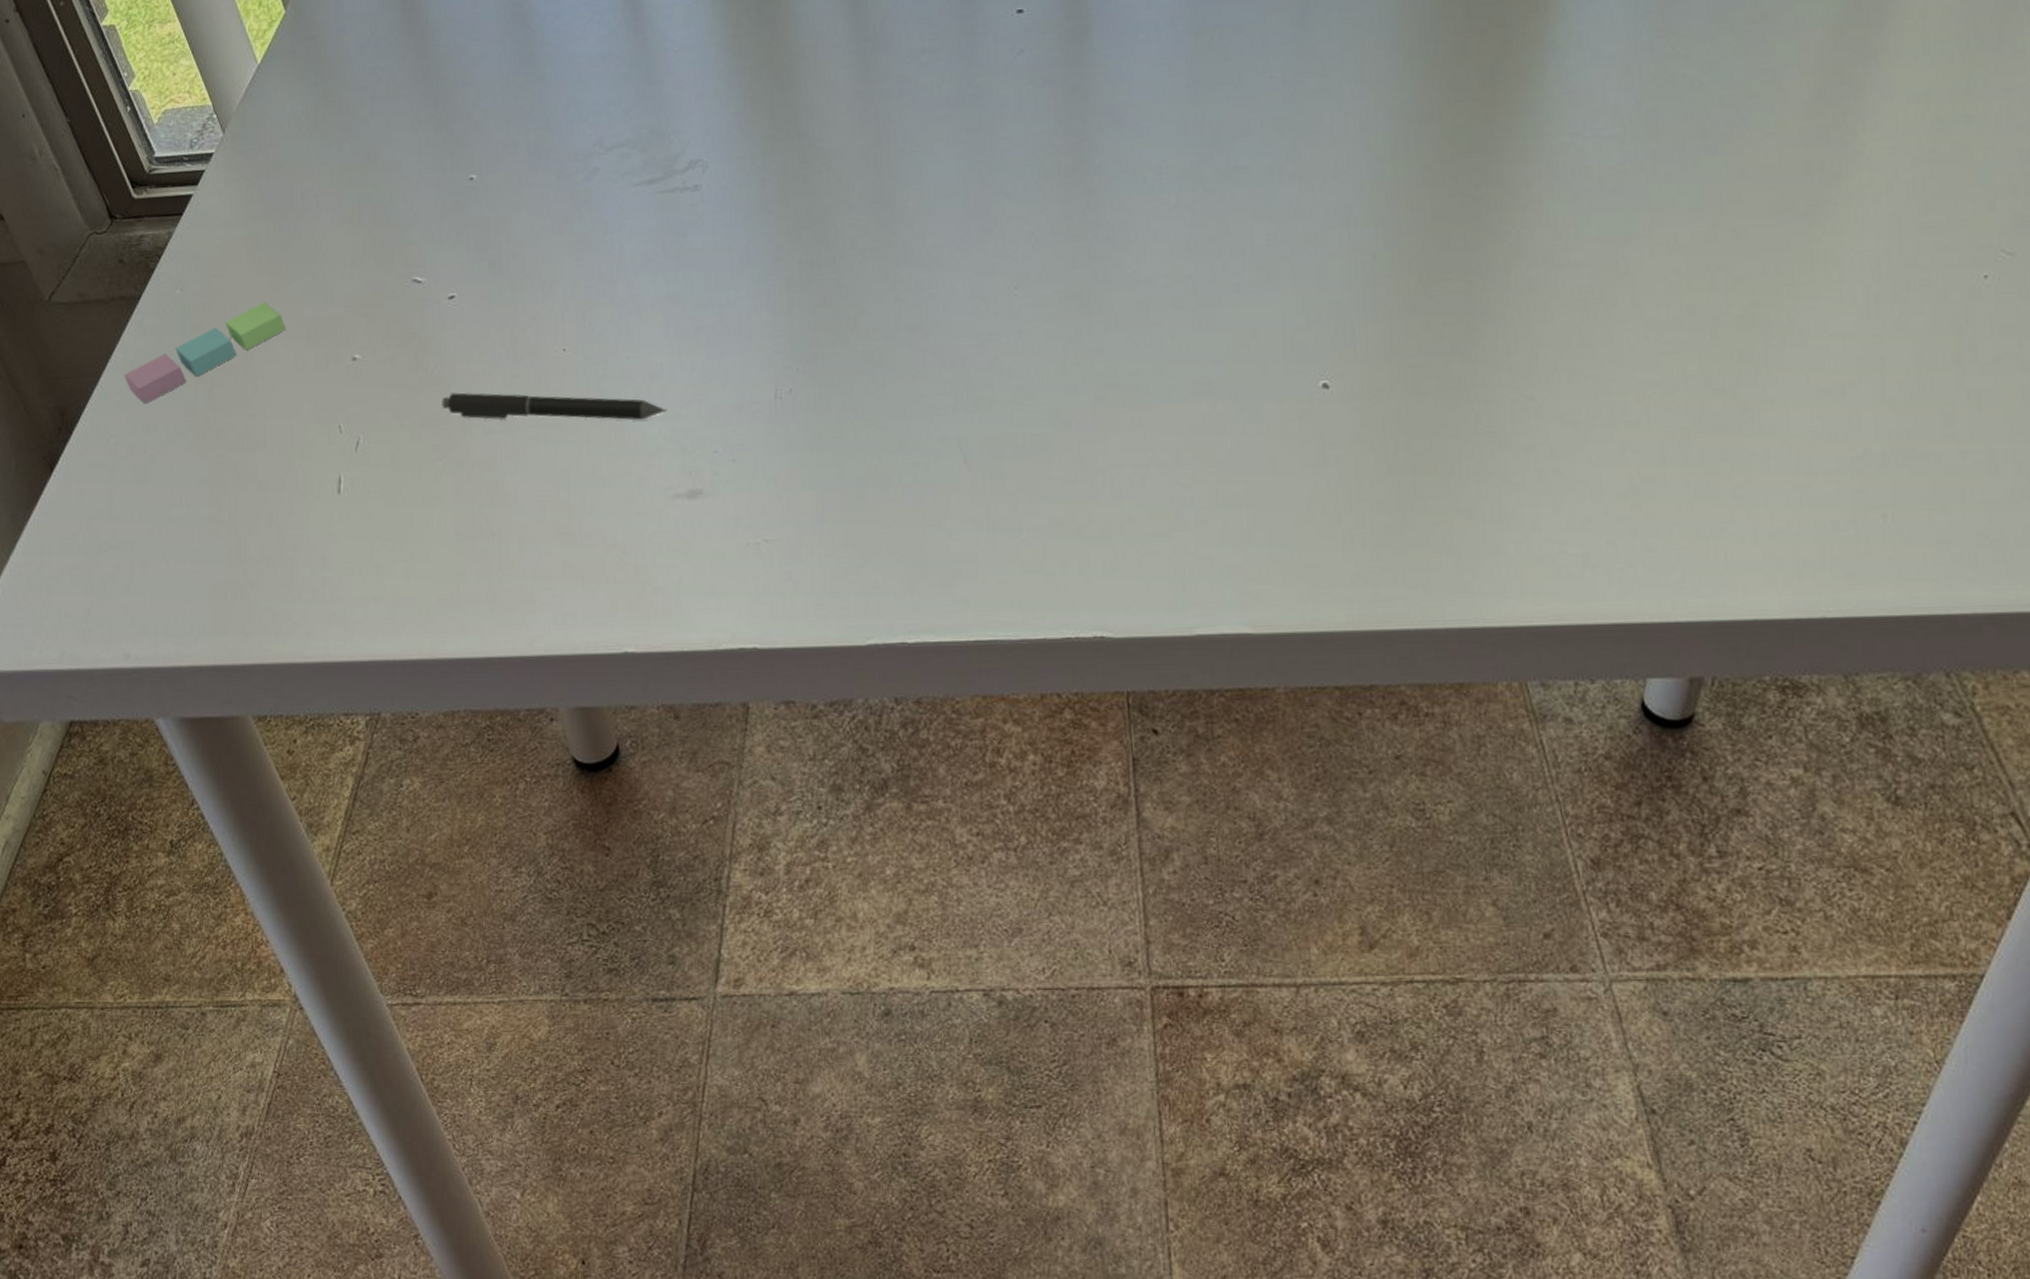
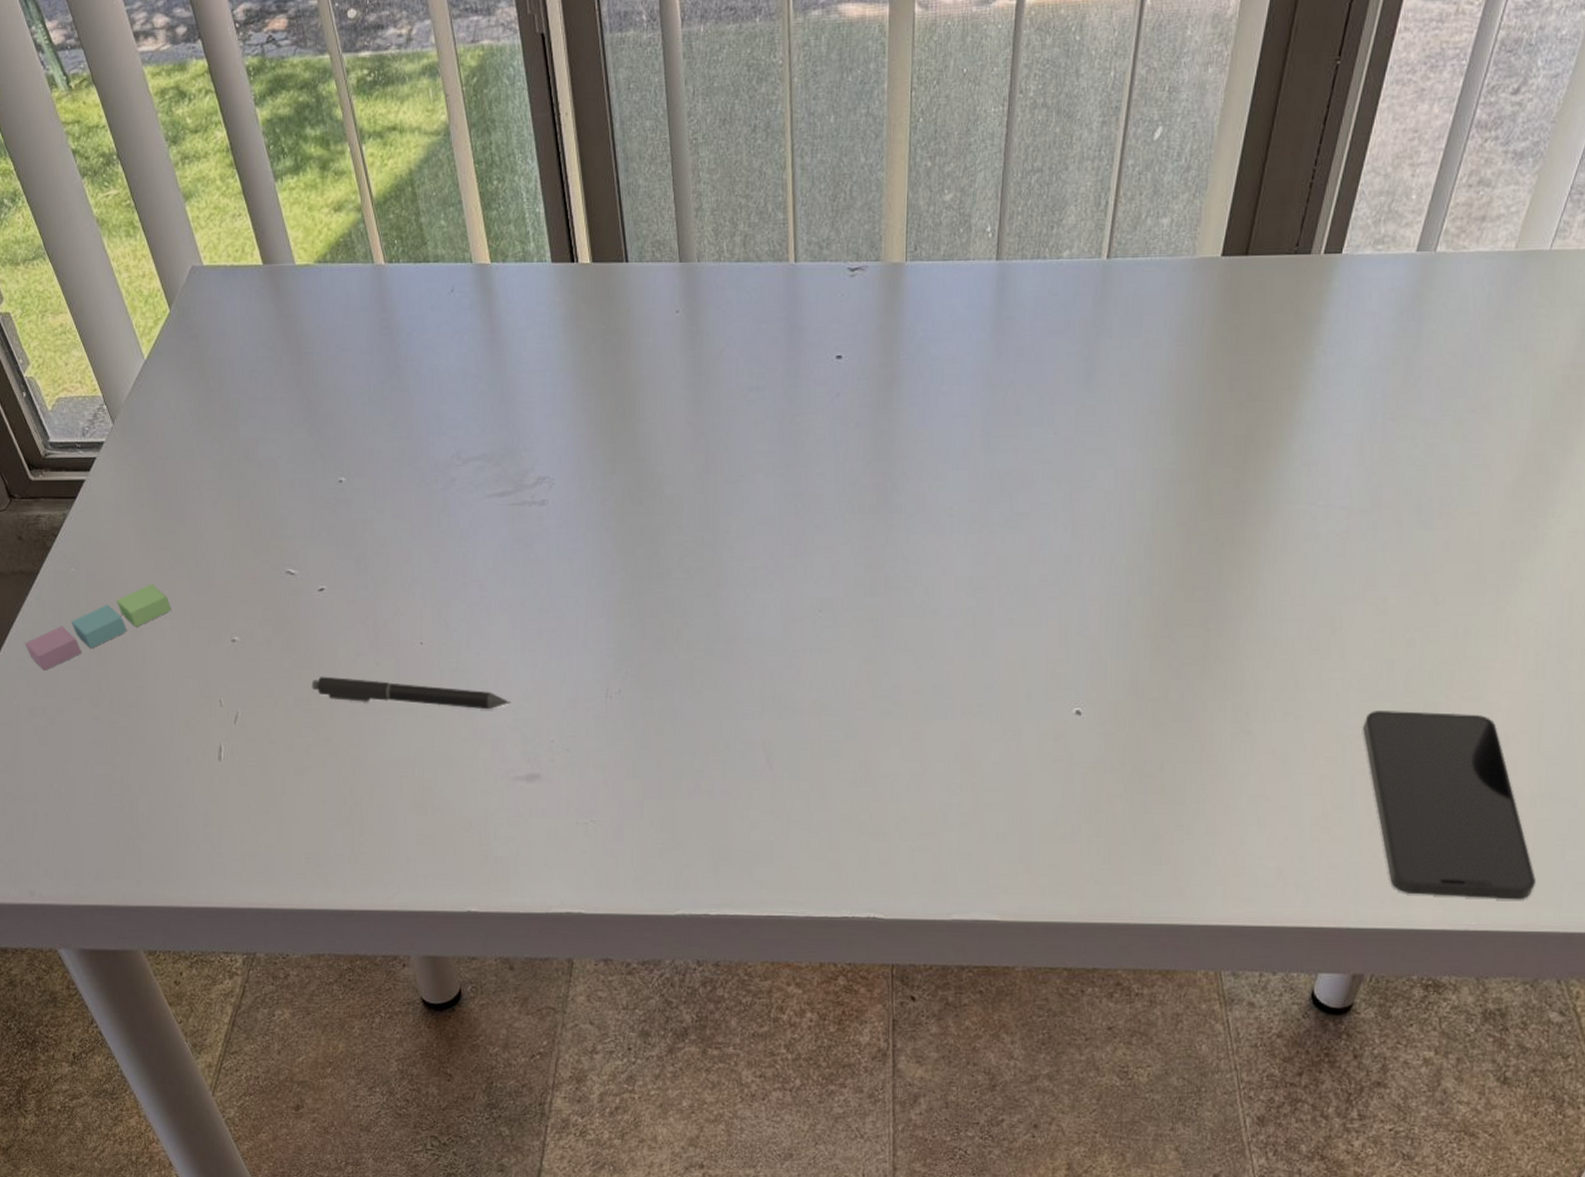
phone: none [1667,361,1903,579] -> present [1363,710,1537,900]

